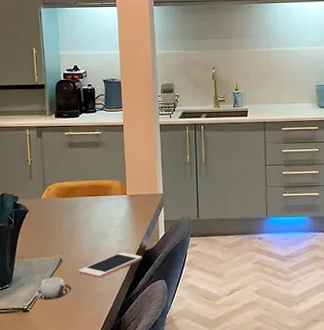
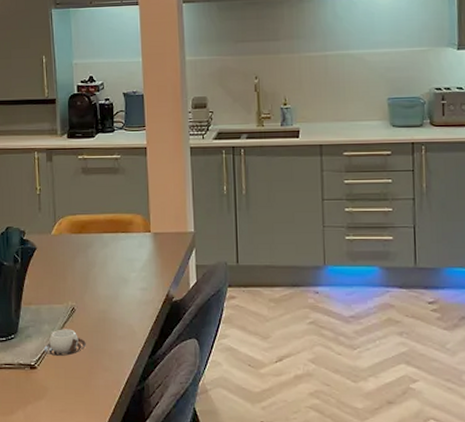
cell phone: present [78,252,142,279] -> none [93,302,169,333]

